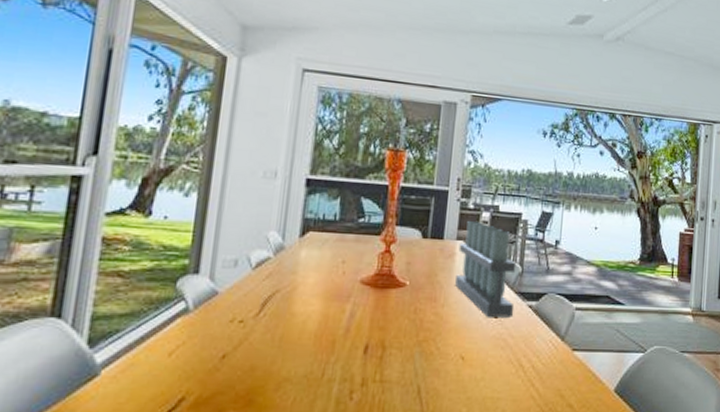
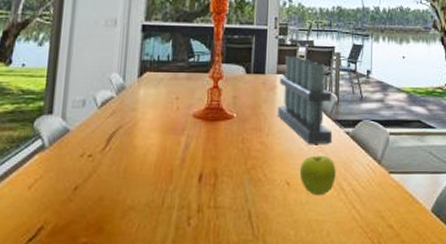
fruit: none [475,329,516,372] -> present [299,155,336,196]

